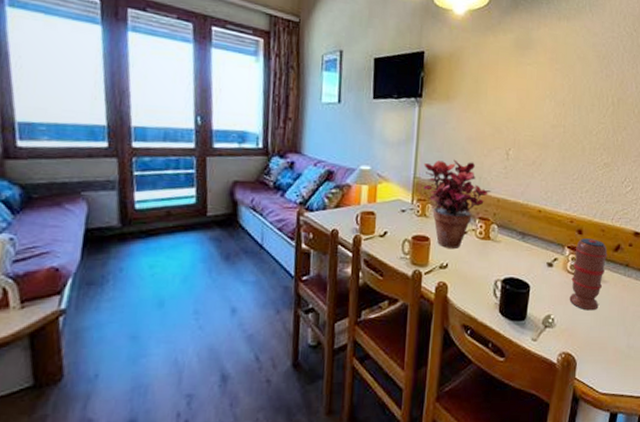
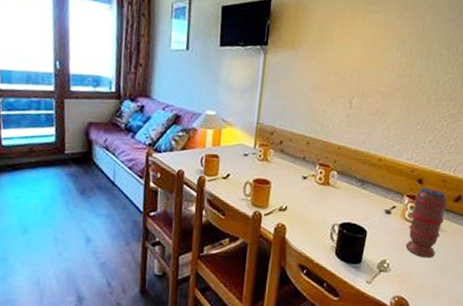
potted plant: present [423,159,492,248] -> none [266,106,333,193]

